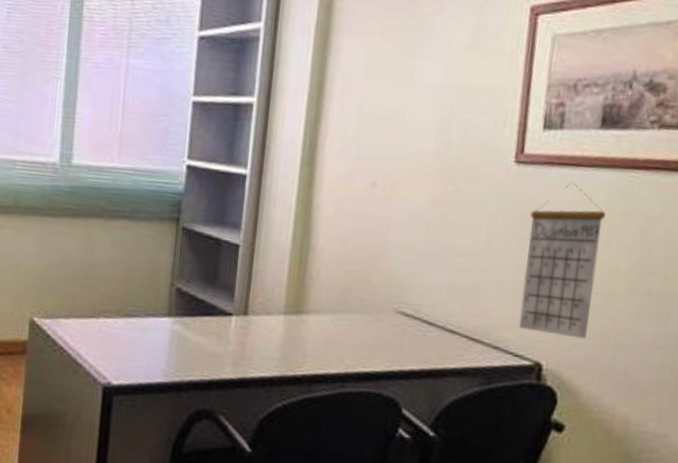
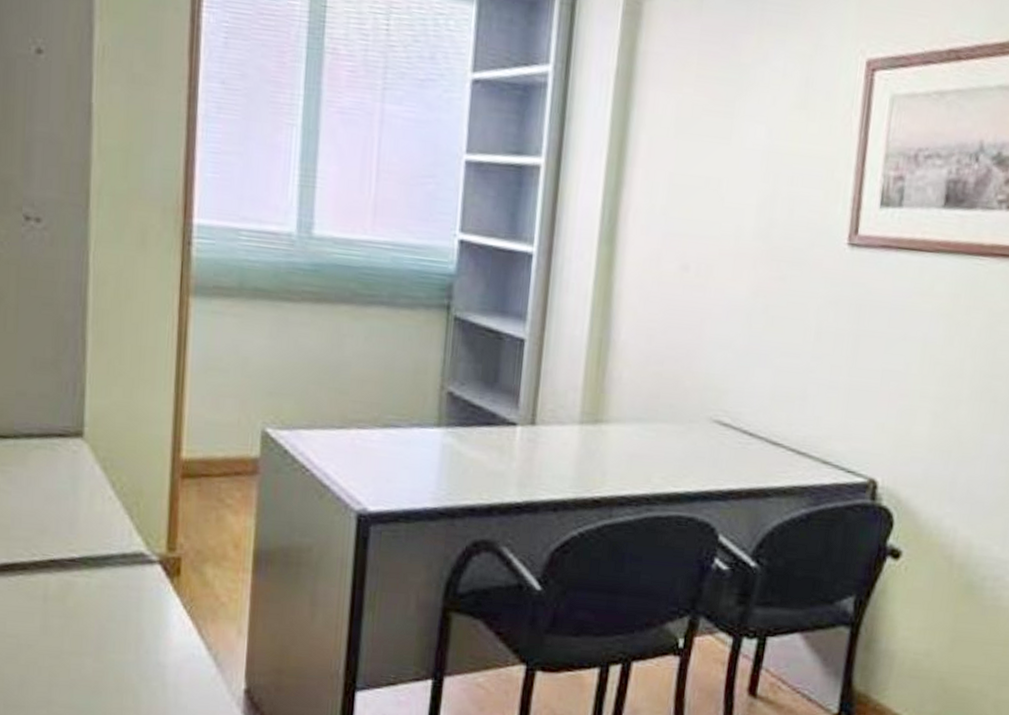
calendar: present [518,183,606,339] -> none [851,270,948,452]

